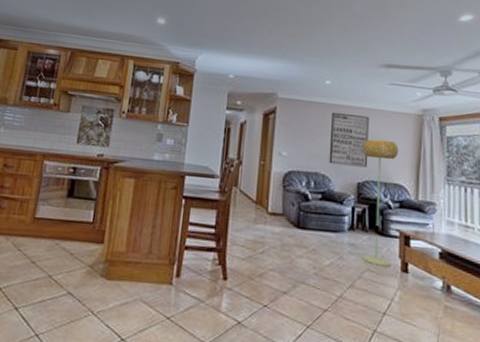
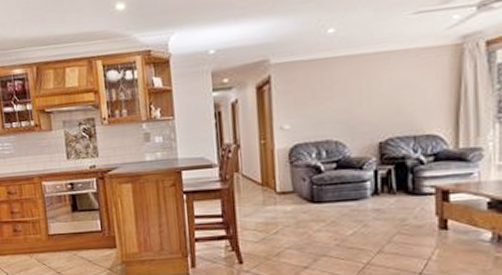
wall art: present [329,112,369,168] -> none [339,61,391,128]
floor lamp: present [362,139,399,267] -> none [383,85,431,227]

